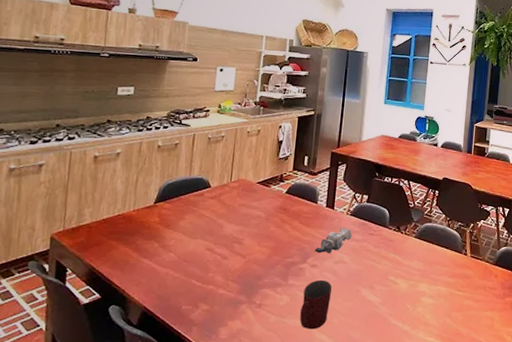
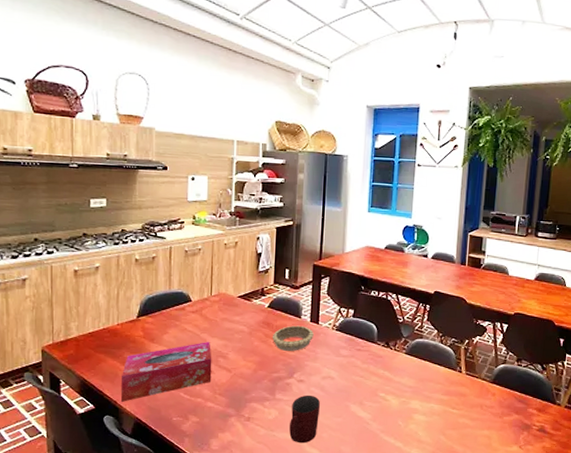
tissue box: none [130,227,228,291] -> present [121,342,212,402]
decorative bowl: none [288,210,329,236] -> present [272,325,314,351]
teapot: present [315,228,352,254] -> none [301,343,338,369]

